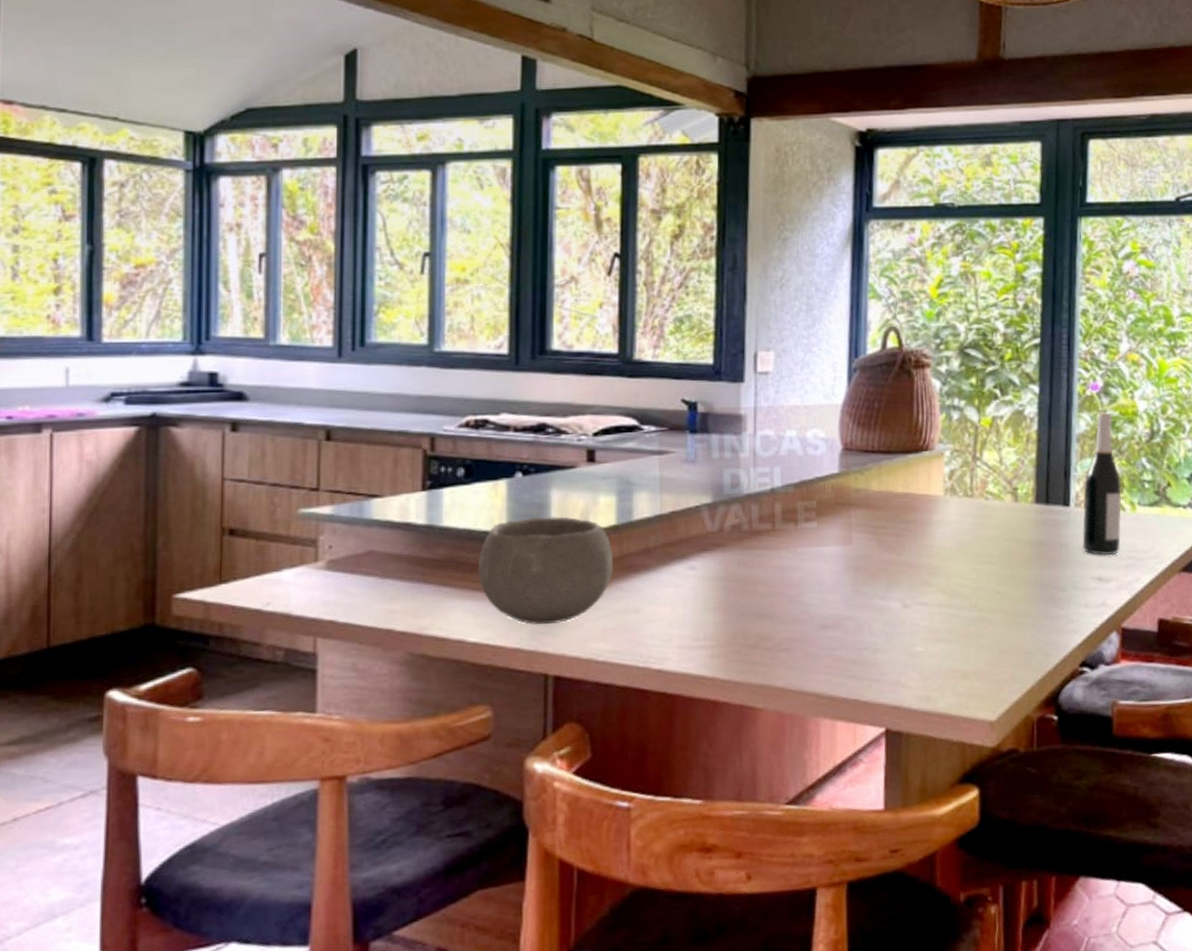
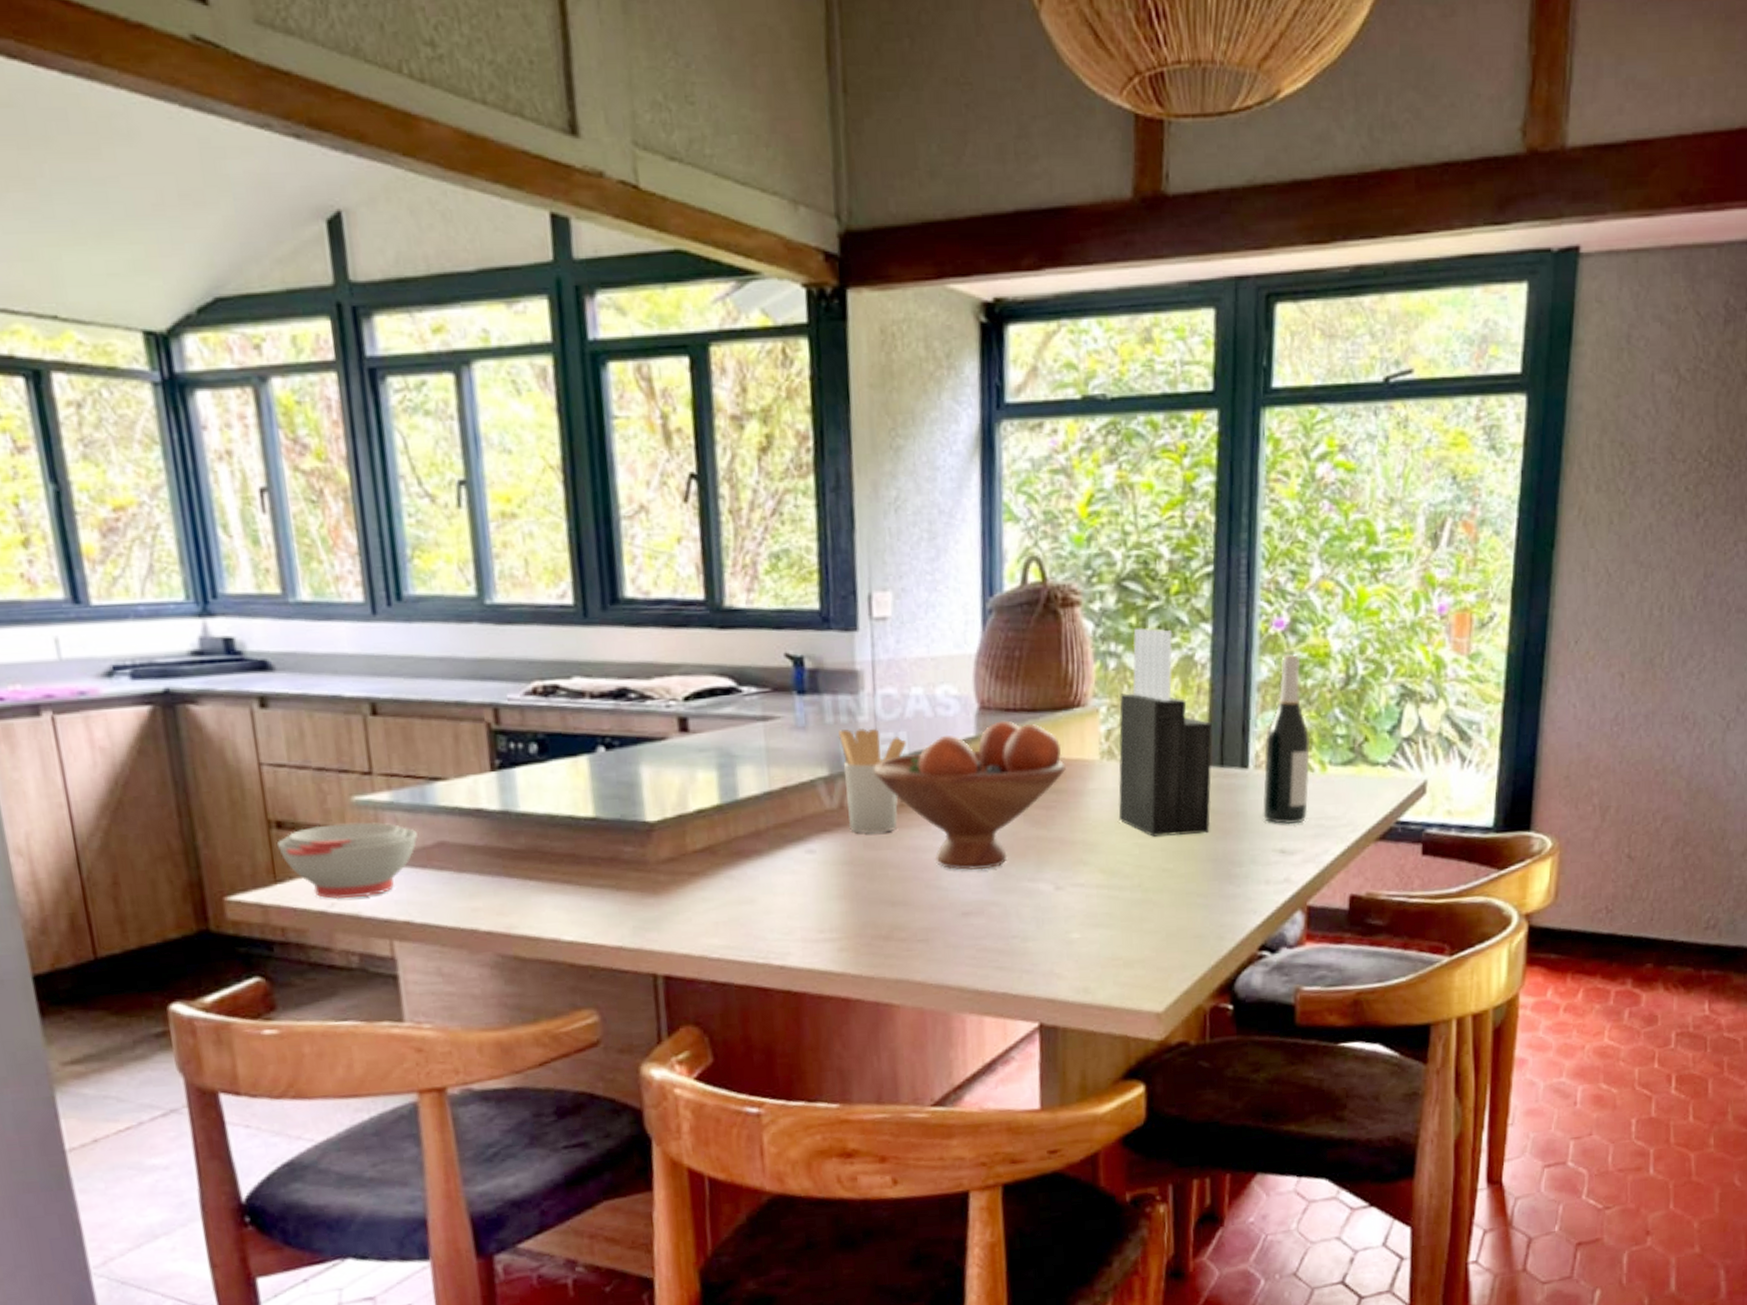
soup bowl: none [226,531,351,600] -> present [276,822,418,900]
bowl: present [478,516,614,625] -> none [564,796,720,920]
utensil holder: none [721,463,780,554] -> present [837,727,906,834]
fruit bowl: none [750,460,915,588] -> present [873,720,1066,870]
knife block: none [959,387,1039,563] -> present [1118,627,1212,837]

